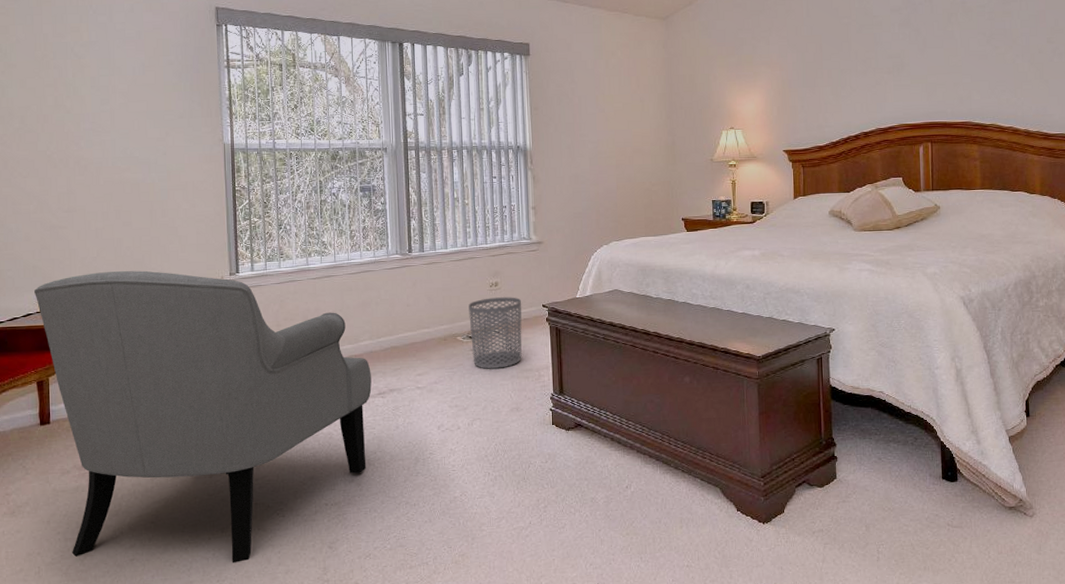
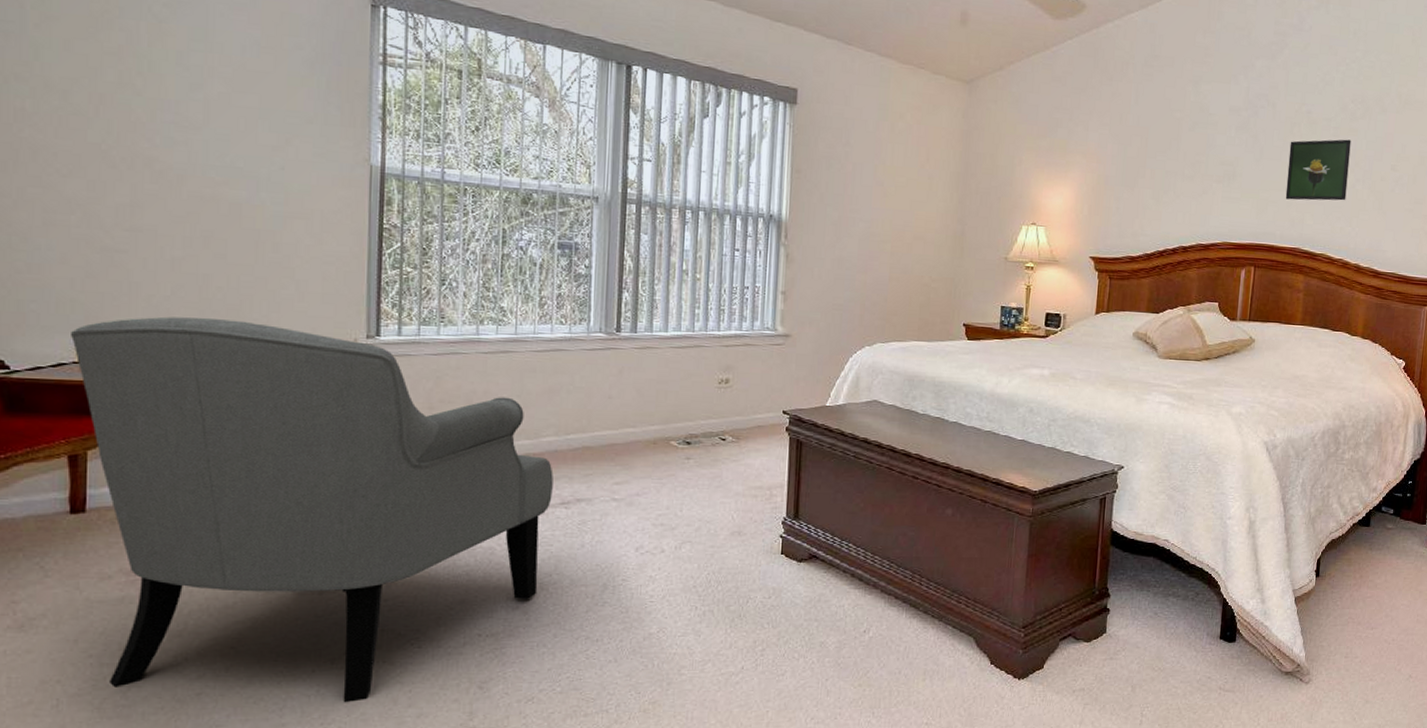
waste bin: present [468,297,522,369] -> none [688,397,758,483]
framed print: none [949,21,1008,80] -> present [1285,139,1352,201]

